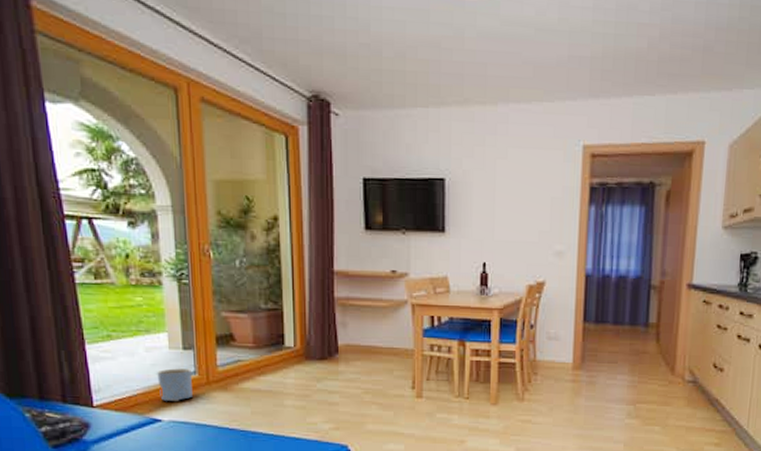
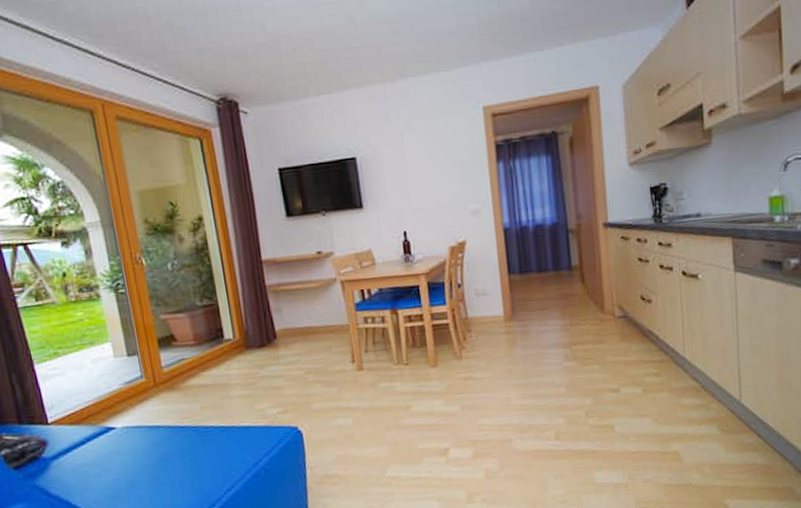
planter: present [157,368,193,402] -> none [105,374,142,409]

